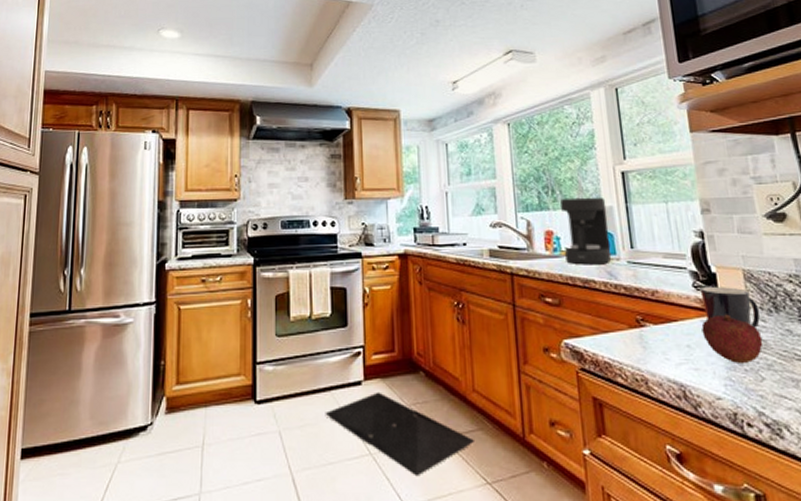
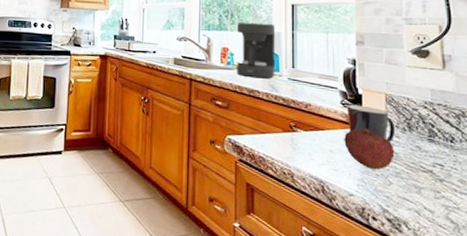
door mat: present [325,392,476,477] -> none [31,160,148,228]

